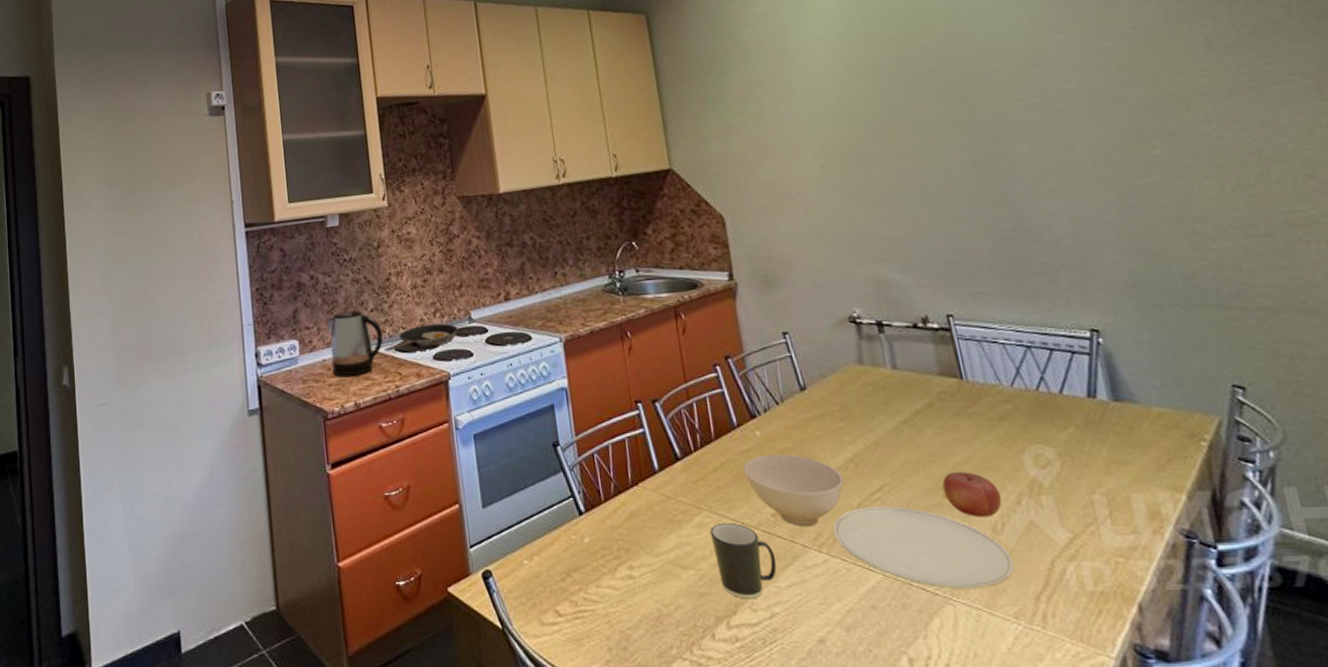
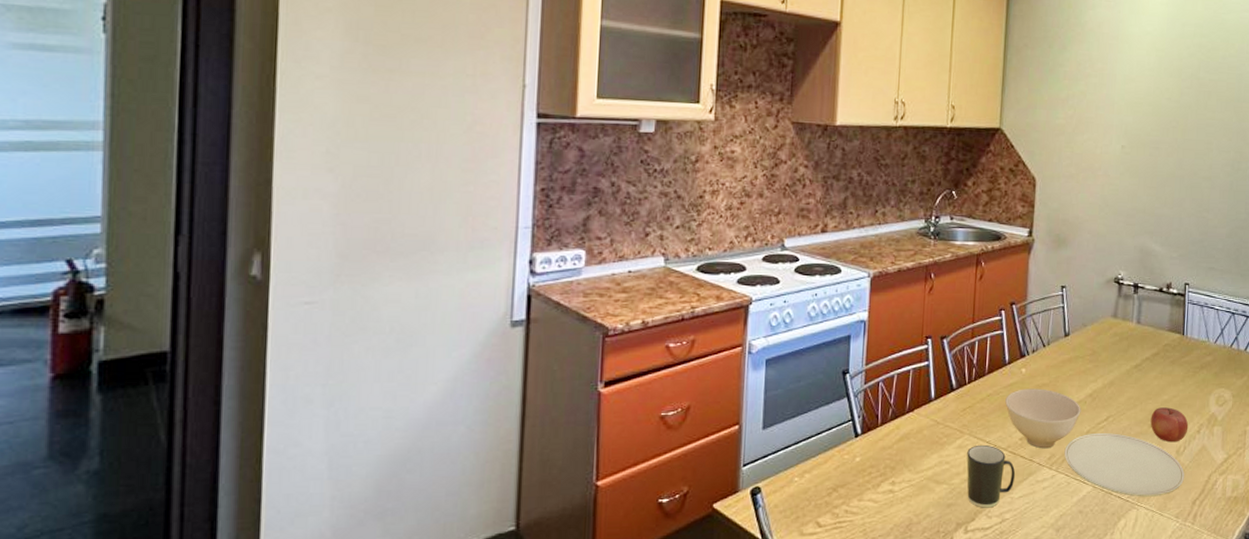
kettle: present [326,310,384,377] -> none [622,225,687,294]
frying pan: present [383,323,458,351] -> none [684,248,769,271]

